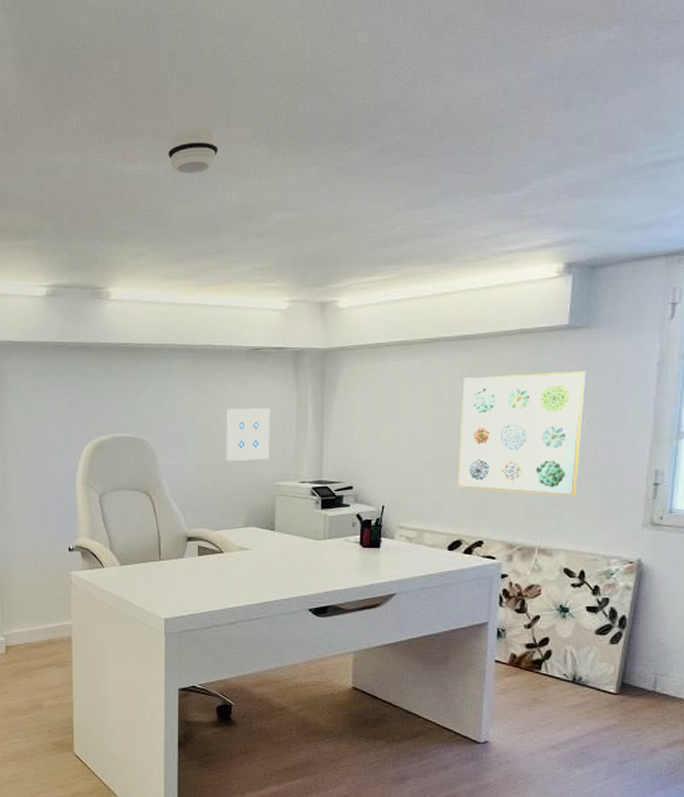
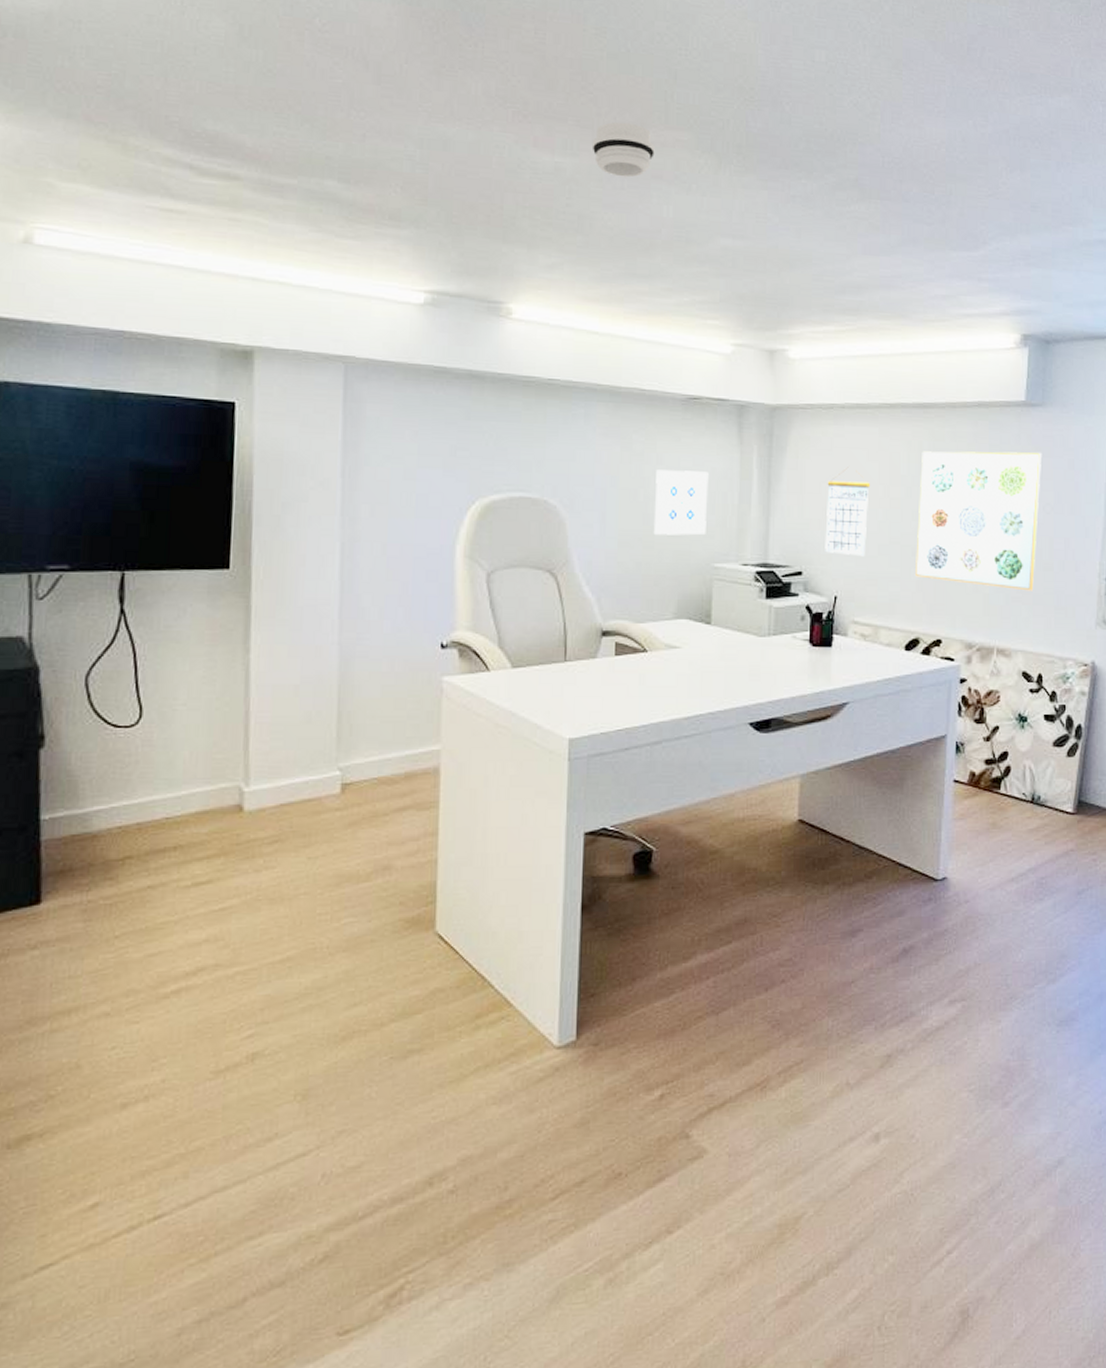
calendar: none [373,396,414,472] -> present [825,467,870,557]

